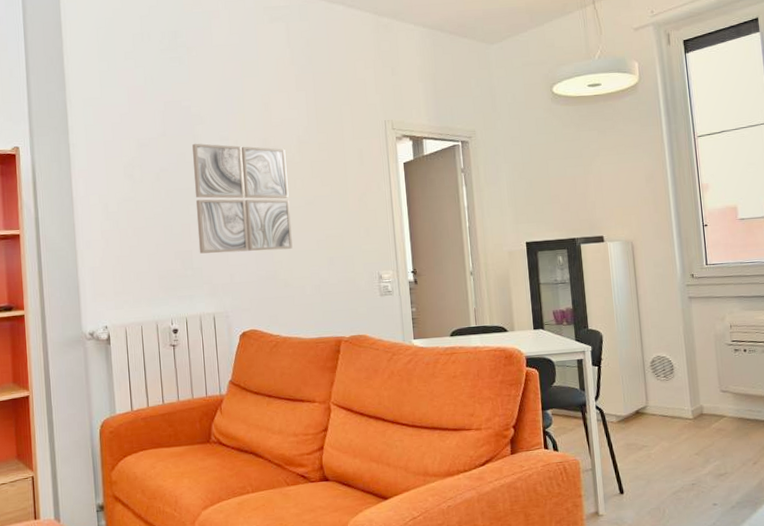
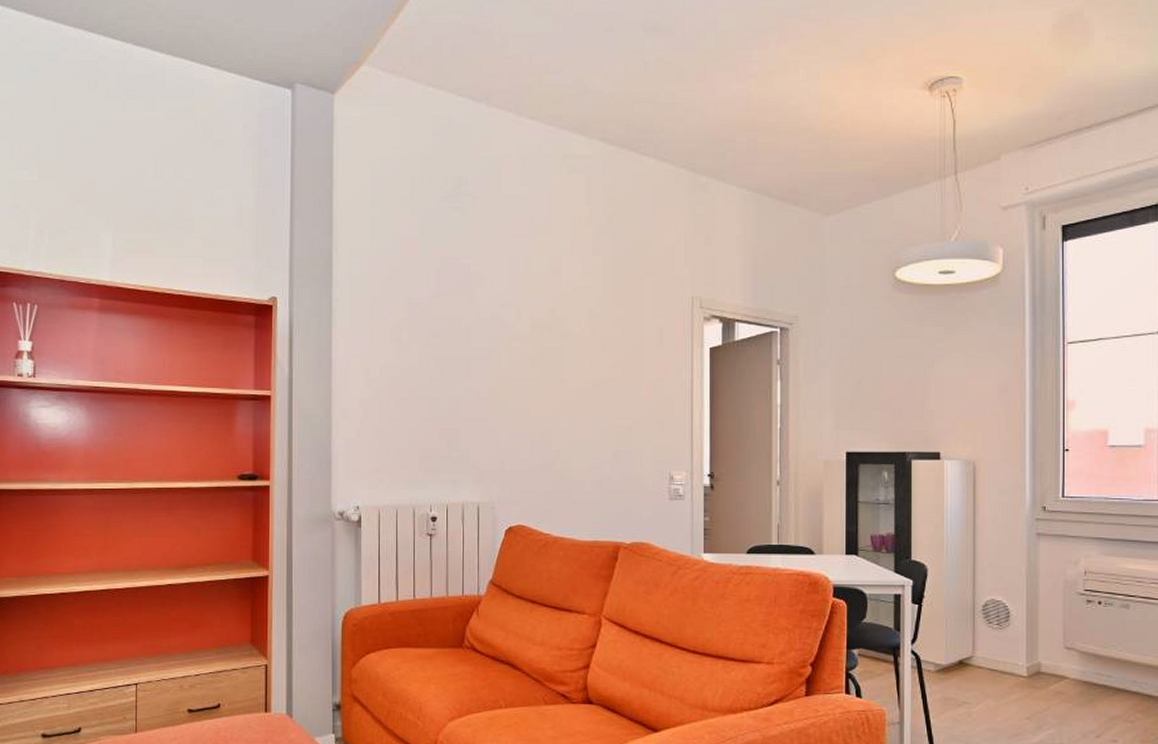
wall art: present [192,143,293,254] -> none [467,307,574,437]

